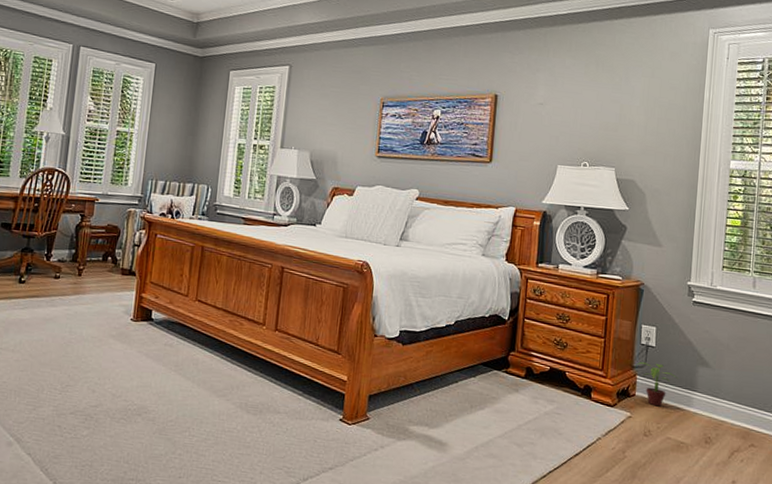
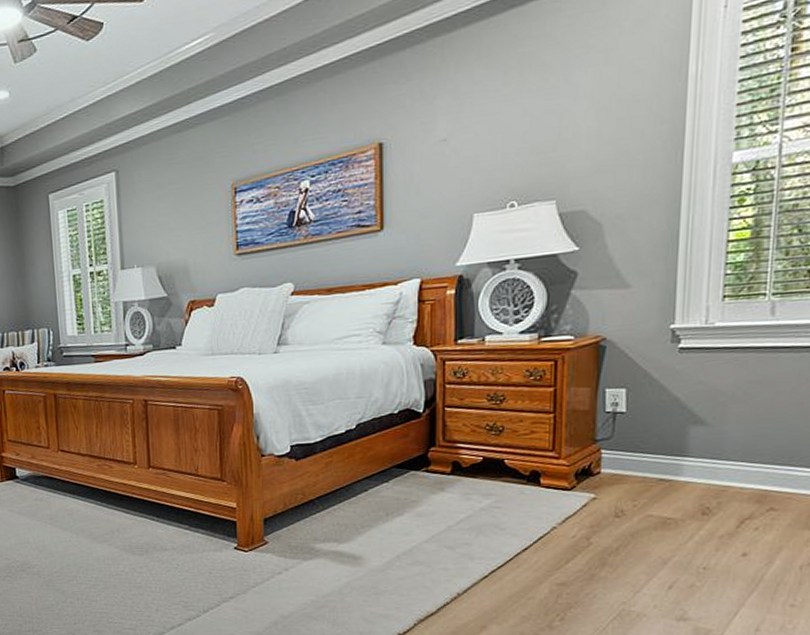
potted plant: present [634,361,678,407] -> none [597,432,661,482]

